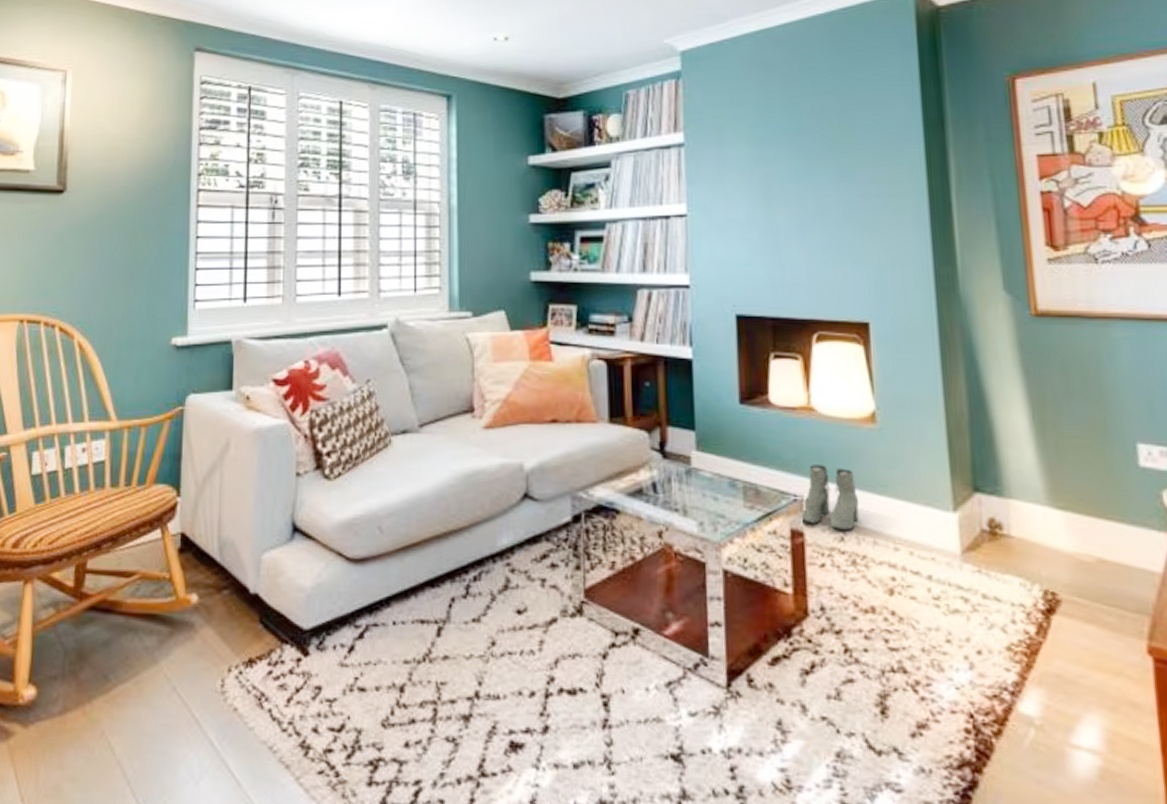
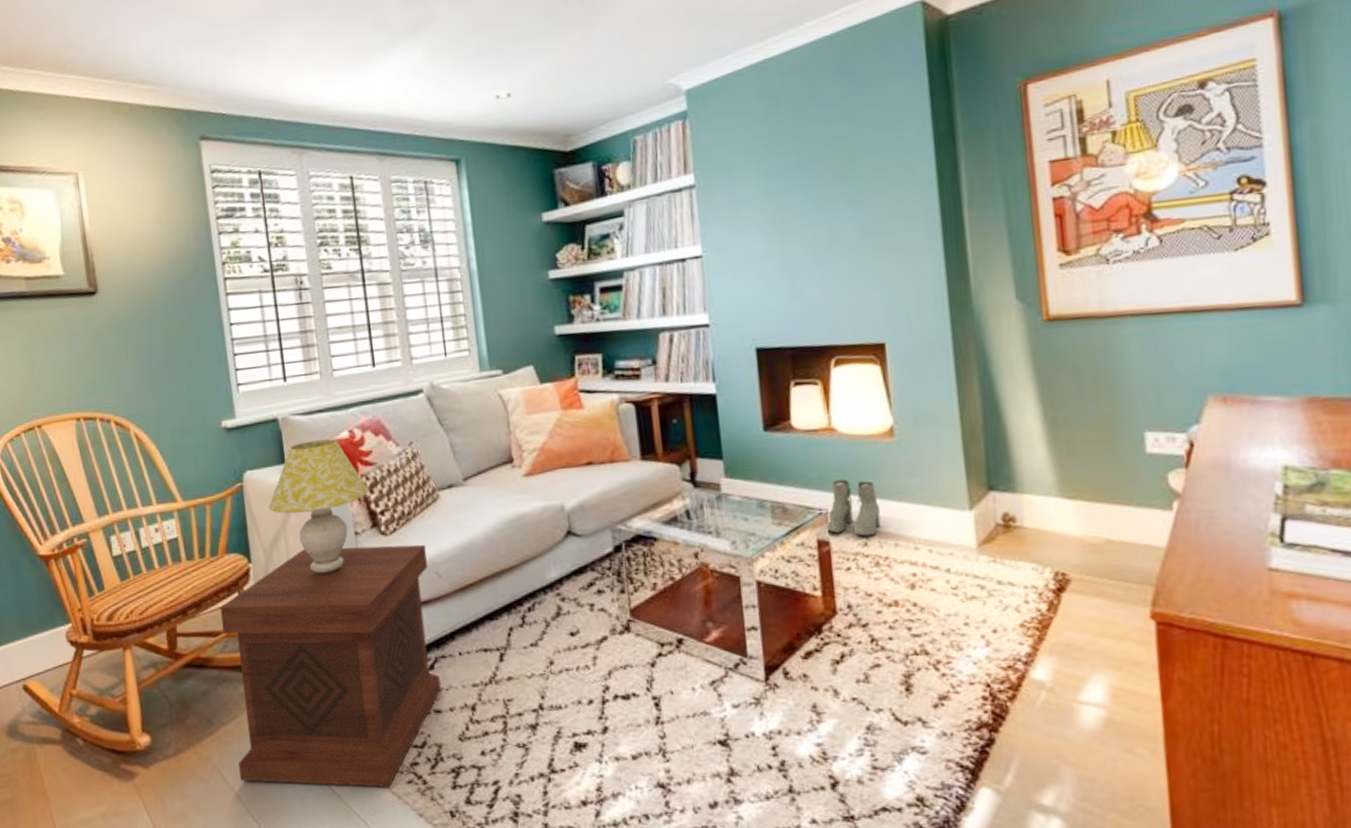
side table: none [130,486,370,777] -> present [220,544,441,788]
table lamp: none [208,368,317,517] -> present [268,439,369,574]

